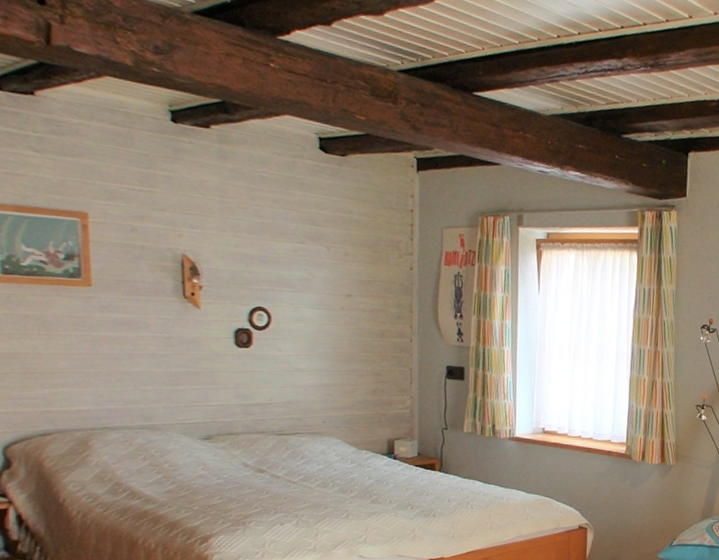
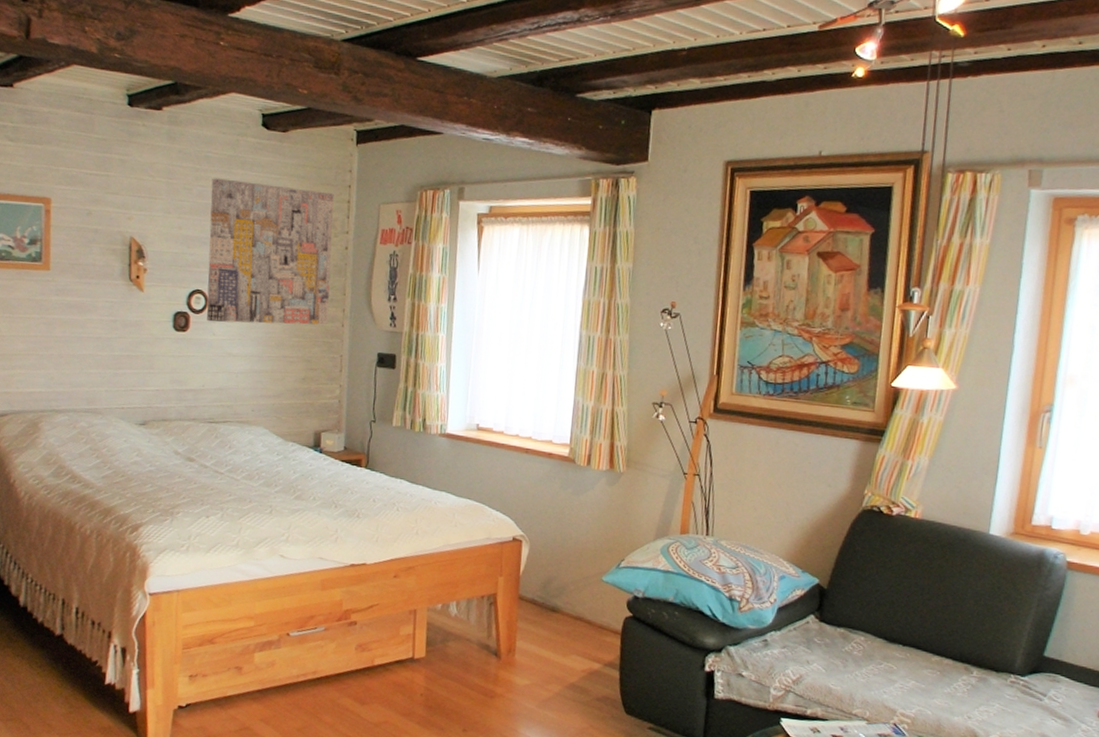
wall art: none [268,198,397,341] -> present [206,178,334,326]

